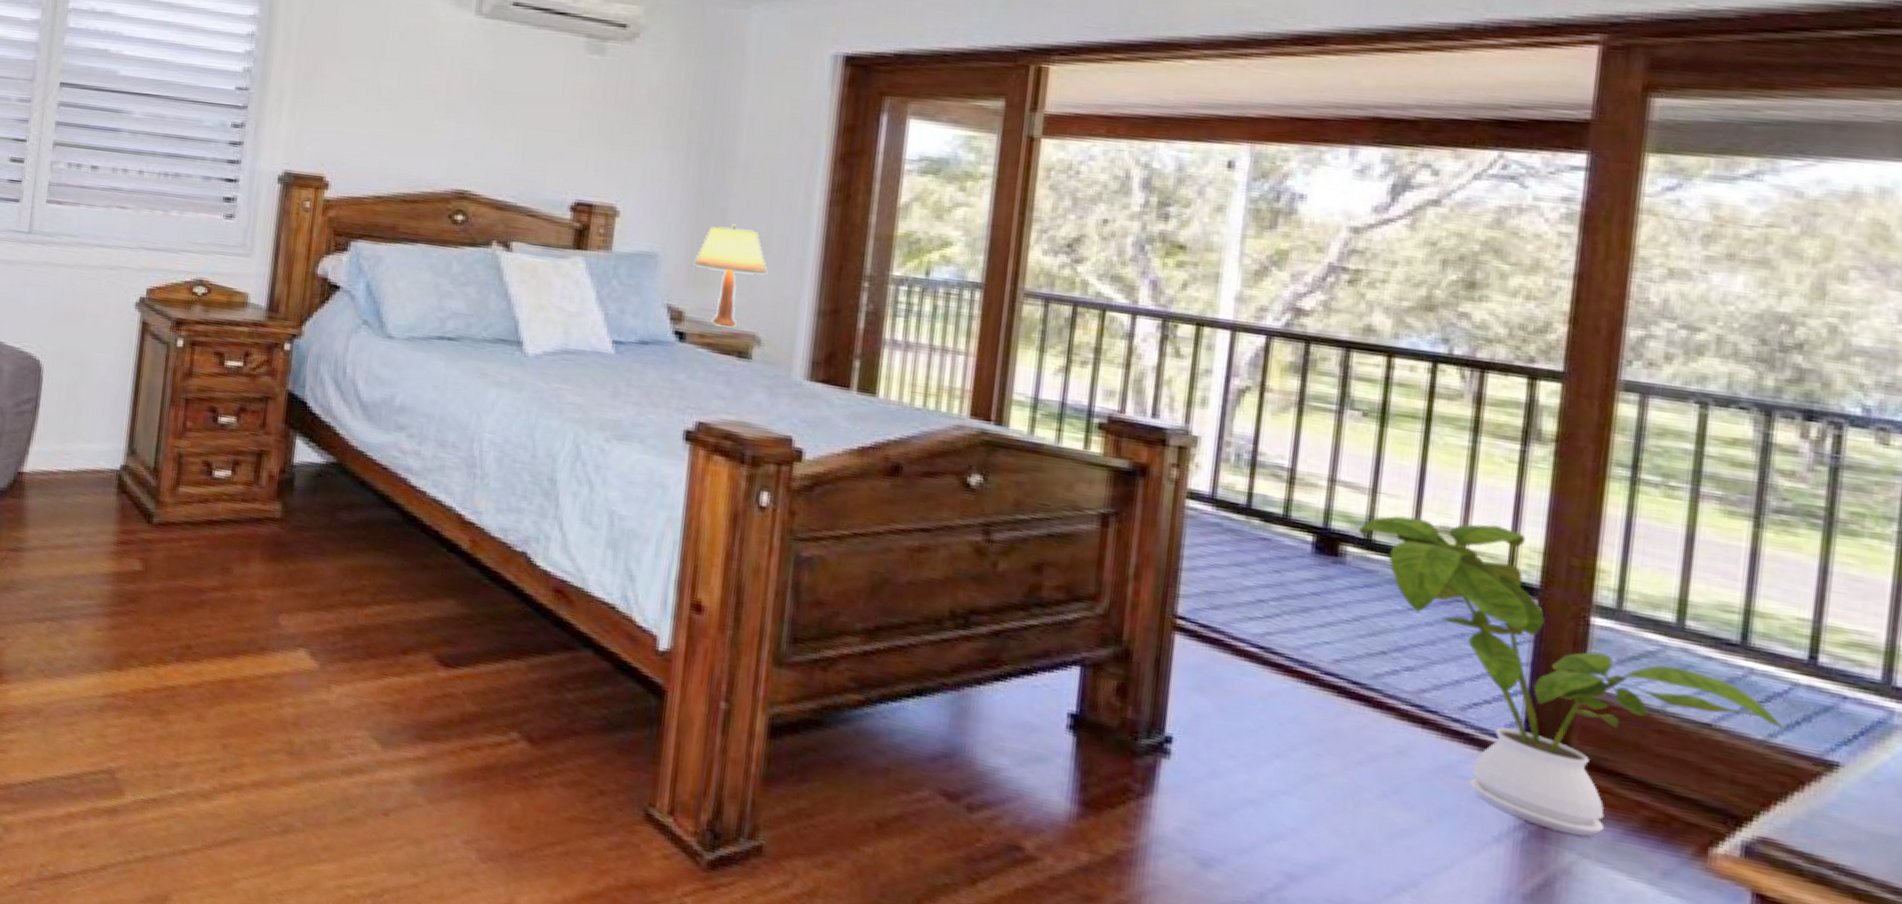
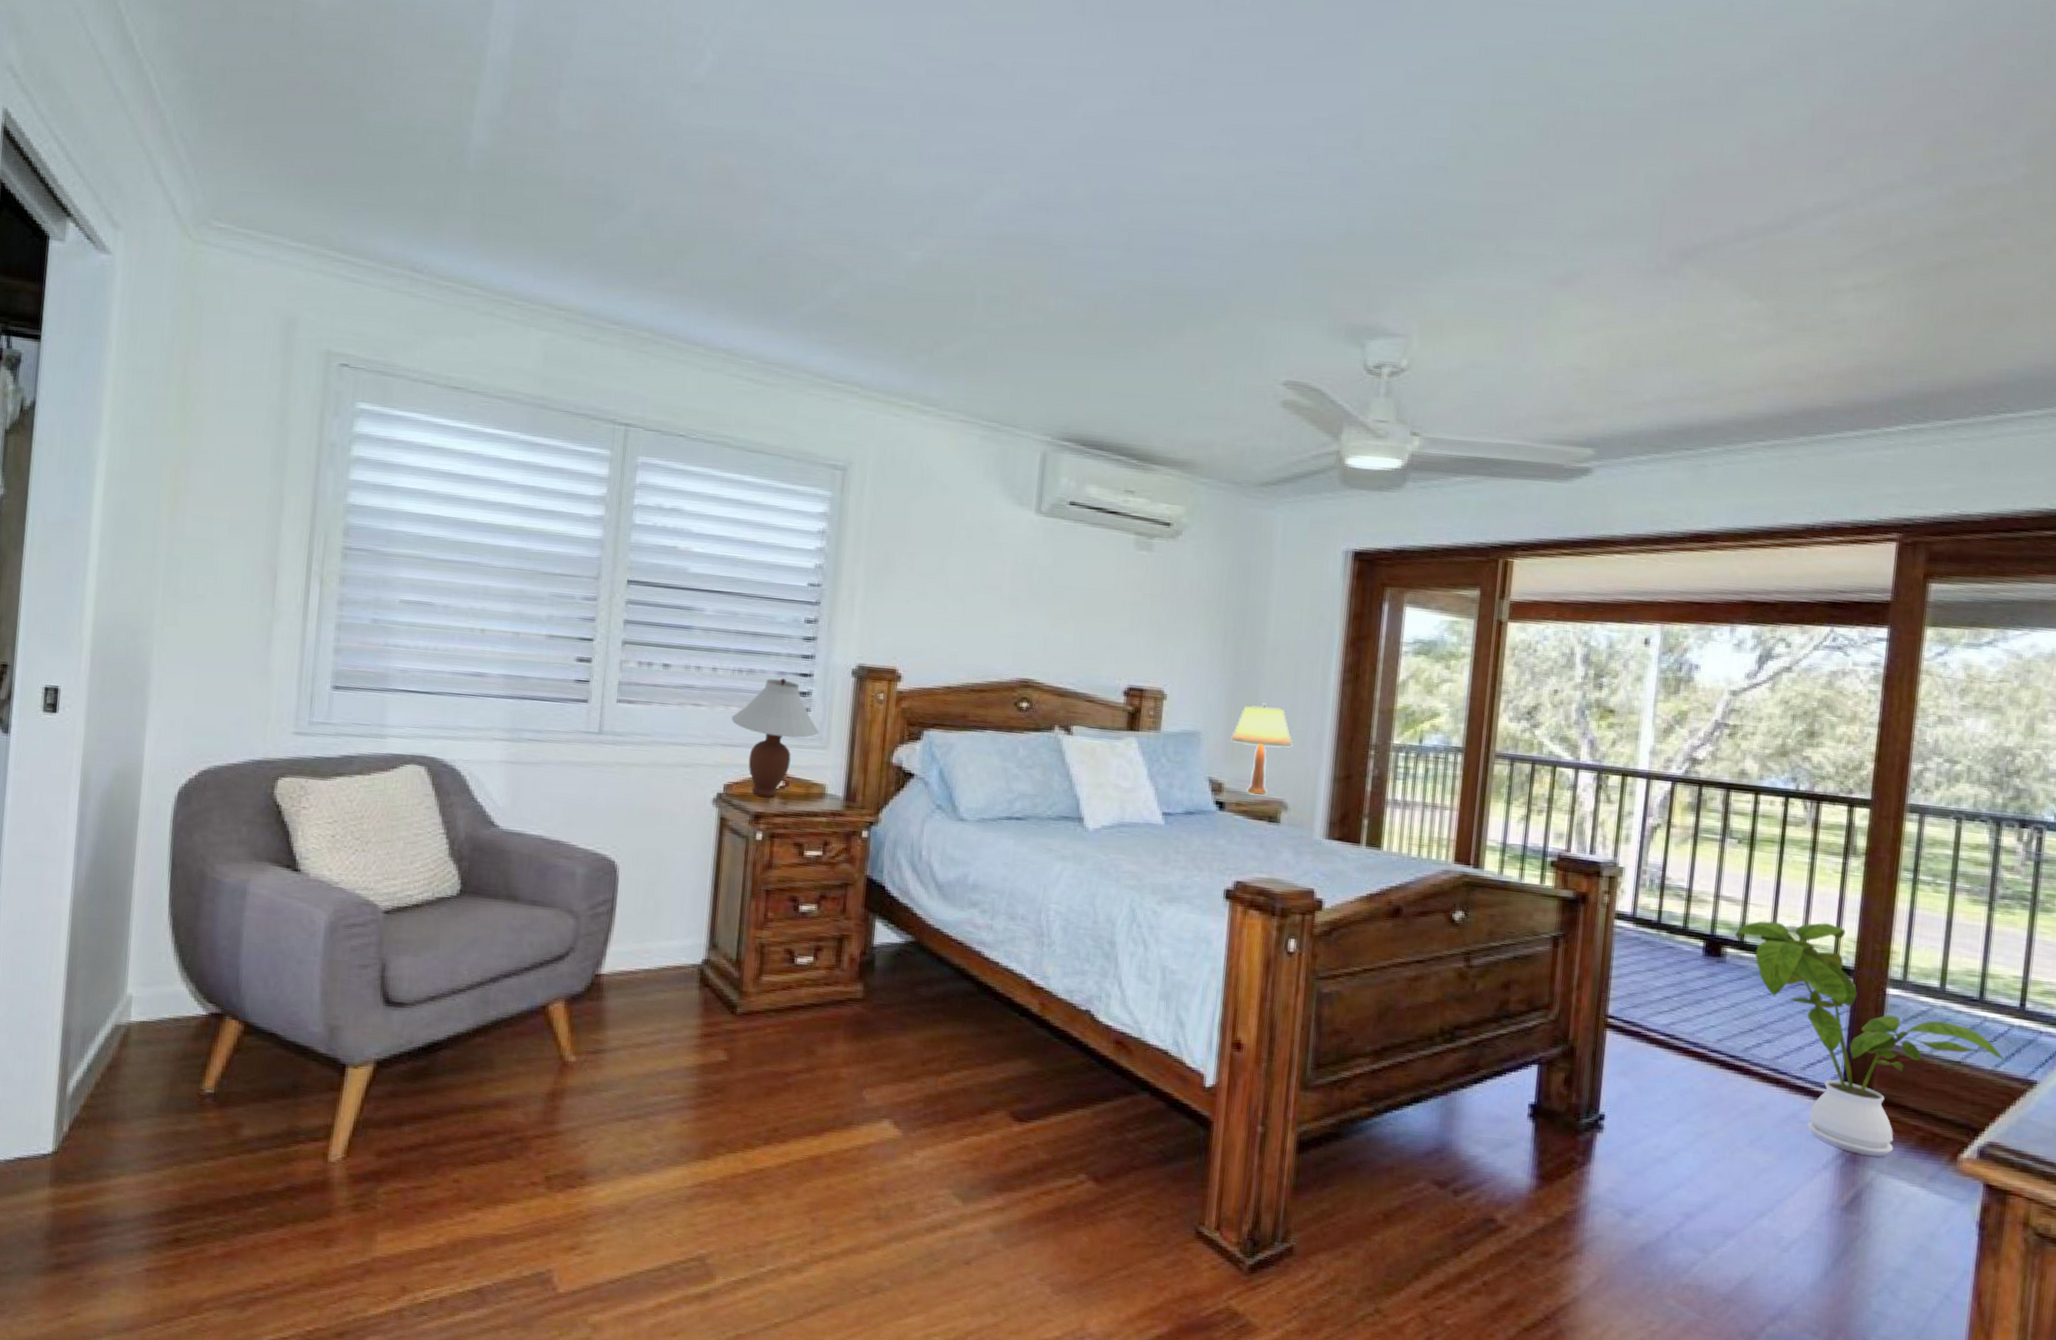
table lamp: none [156,182,243,304] -> present [731,678,819,798]

